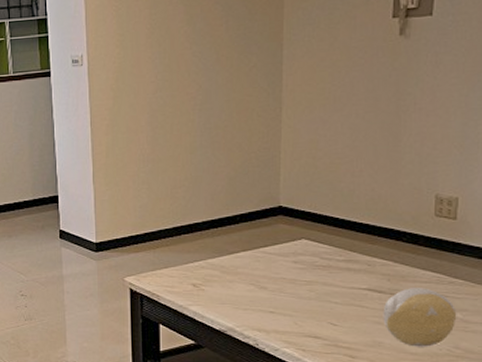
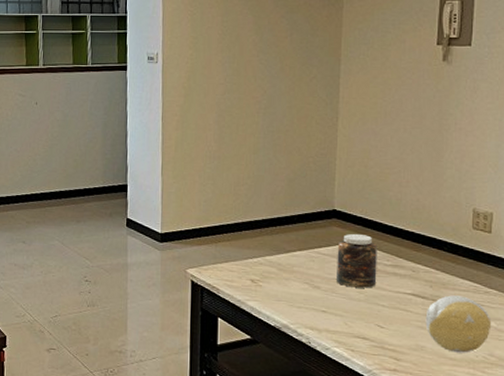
jar: none [284,229,329,286] -> present [337,233,377,288]

